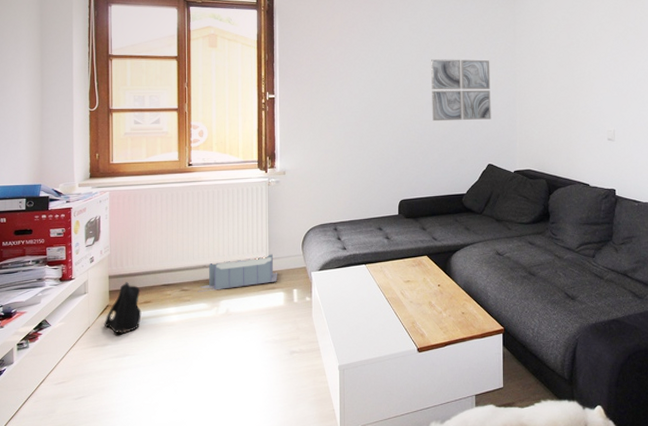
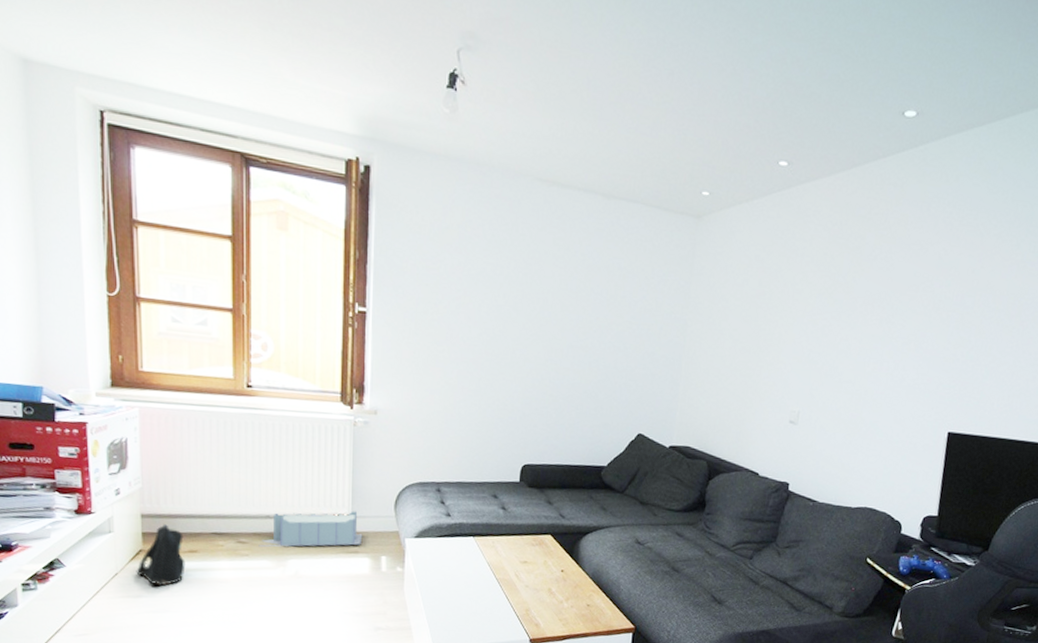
wall art: present [431,59,491,122] -> none [573,289,656,378]

